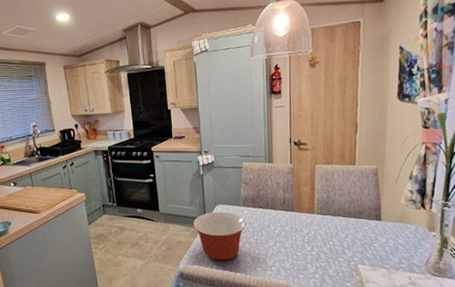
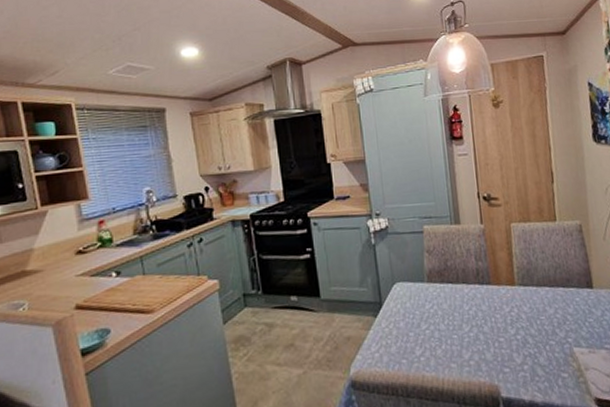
mixing bowl: present [192,211,246,261] -> none [364,291,434,359]

